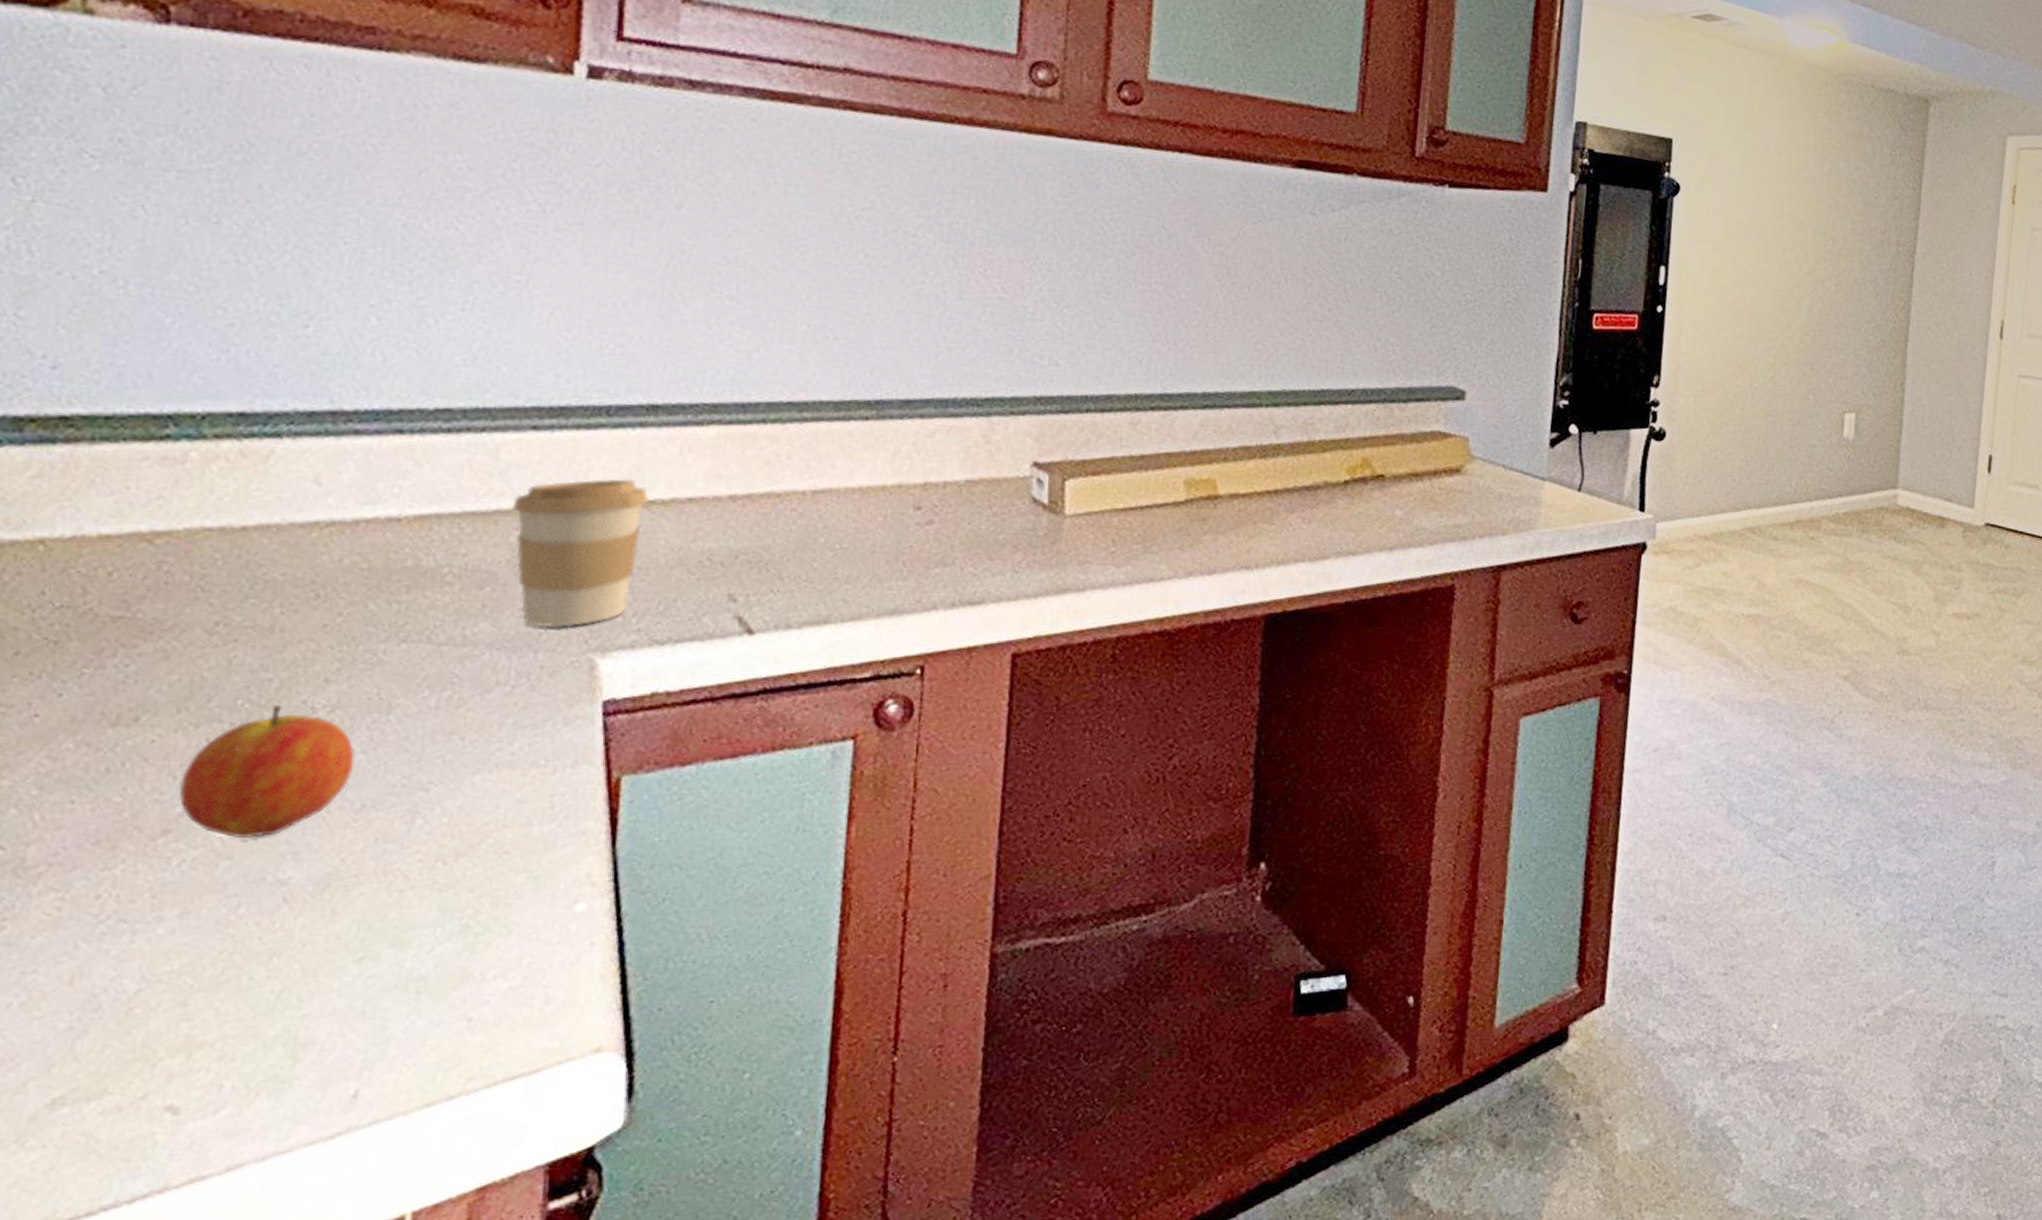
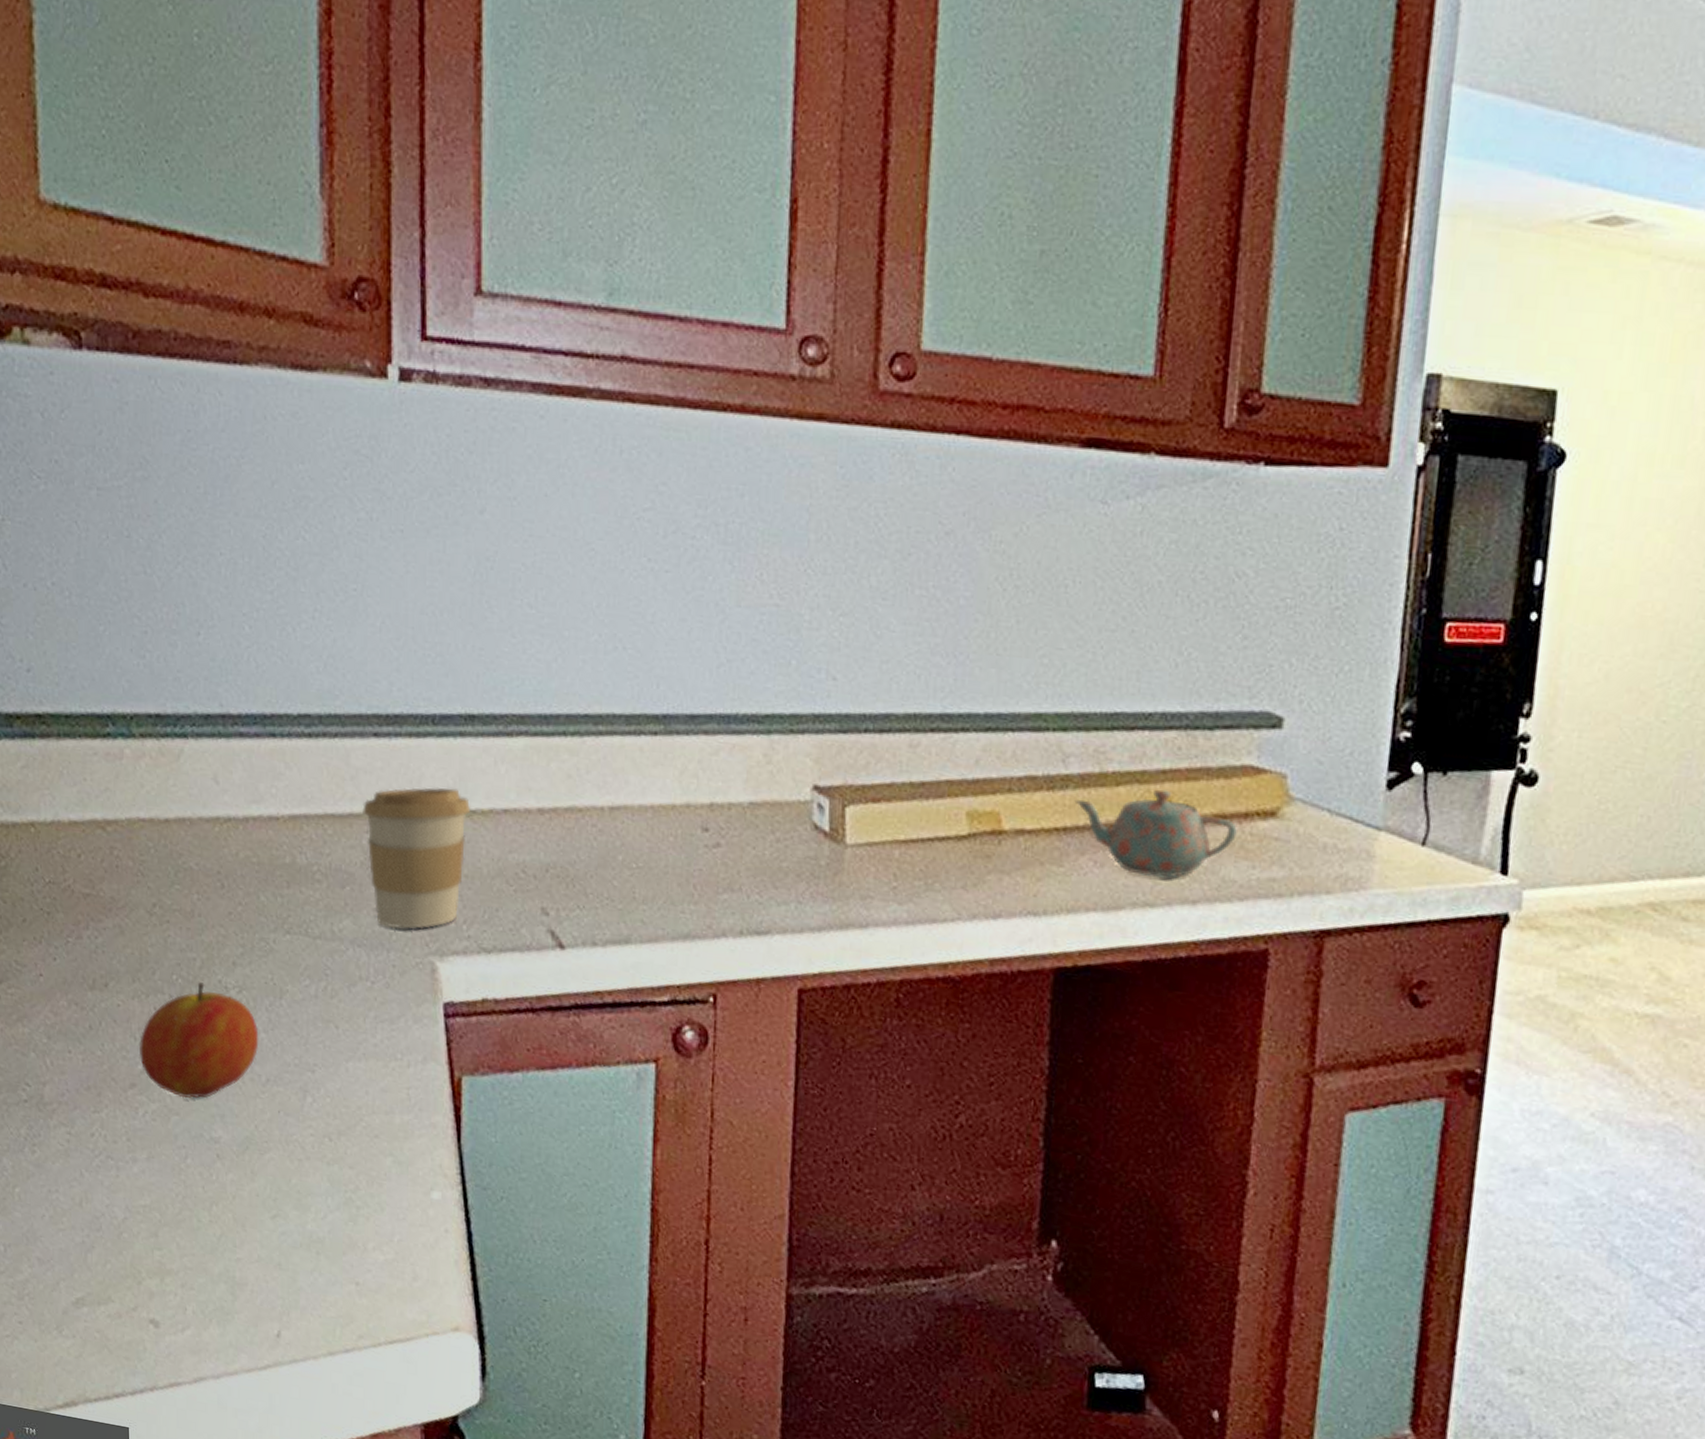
teapot: none [1285,454,1428,530] -> present [1074,789,1237,878]

